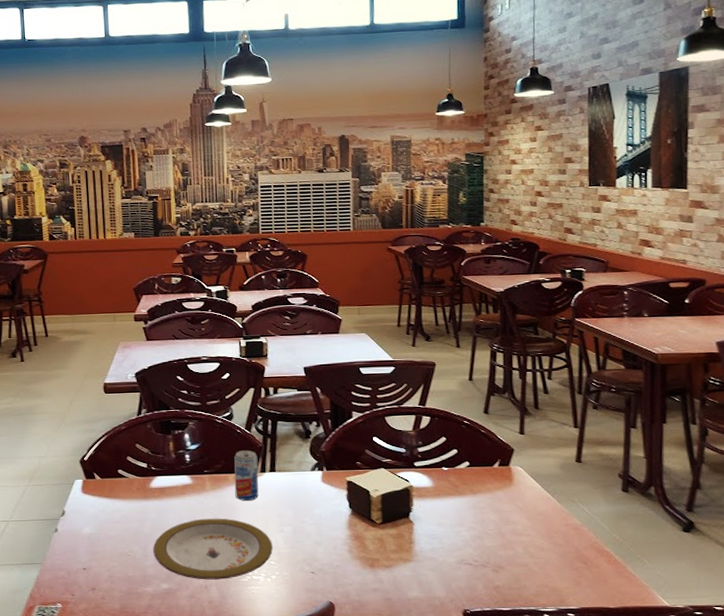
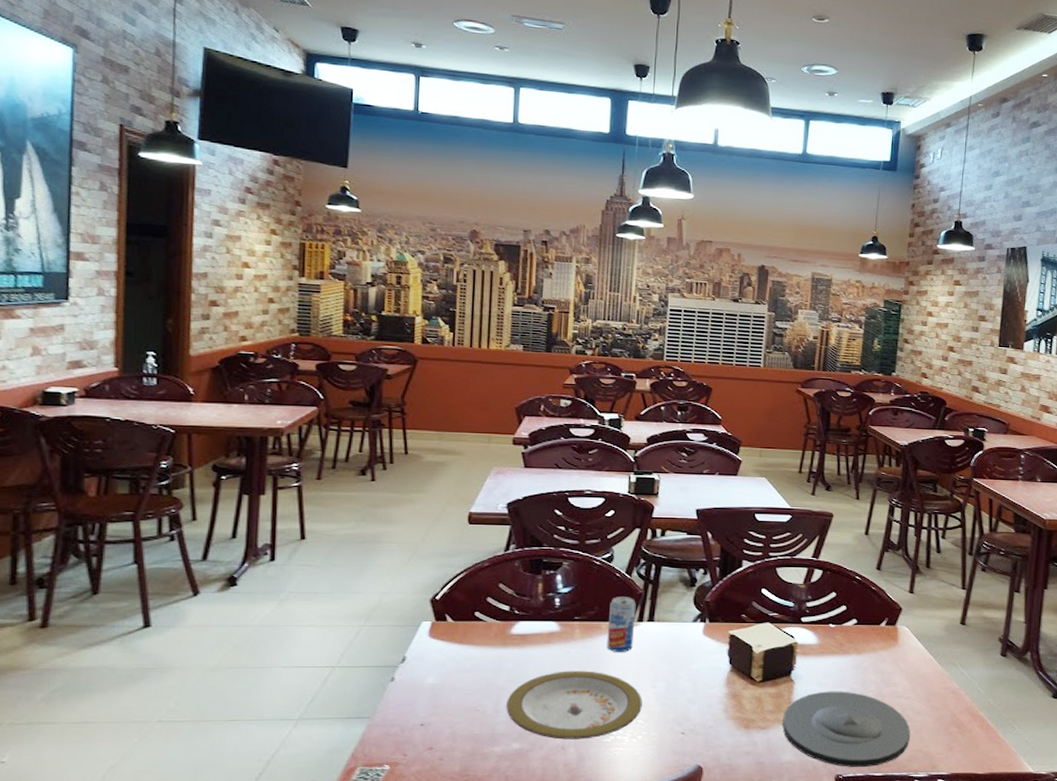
plate: none [406,530,535,602] -> present [782,691,910,767]

